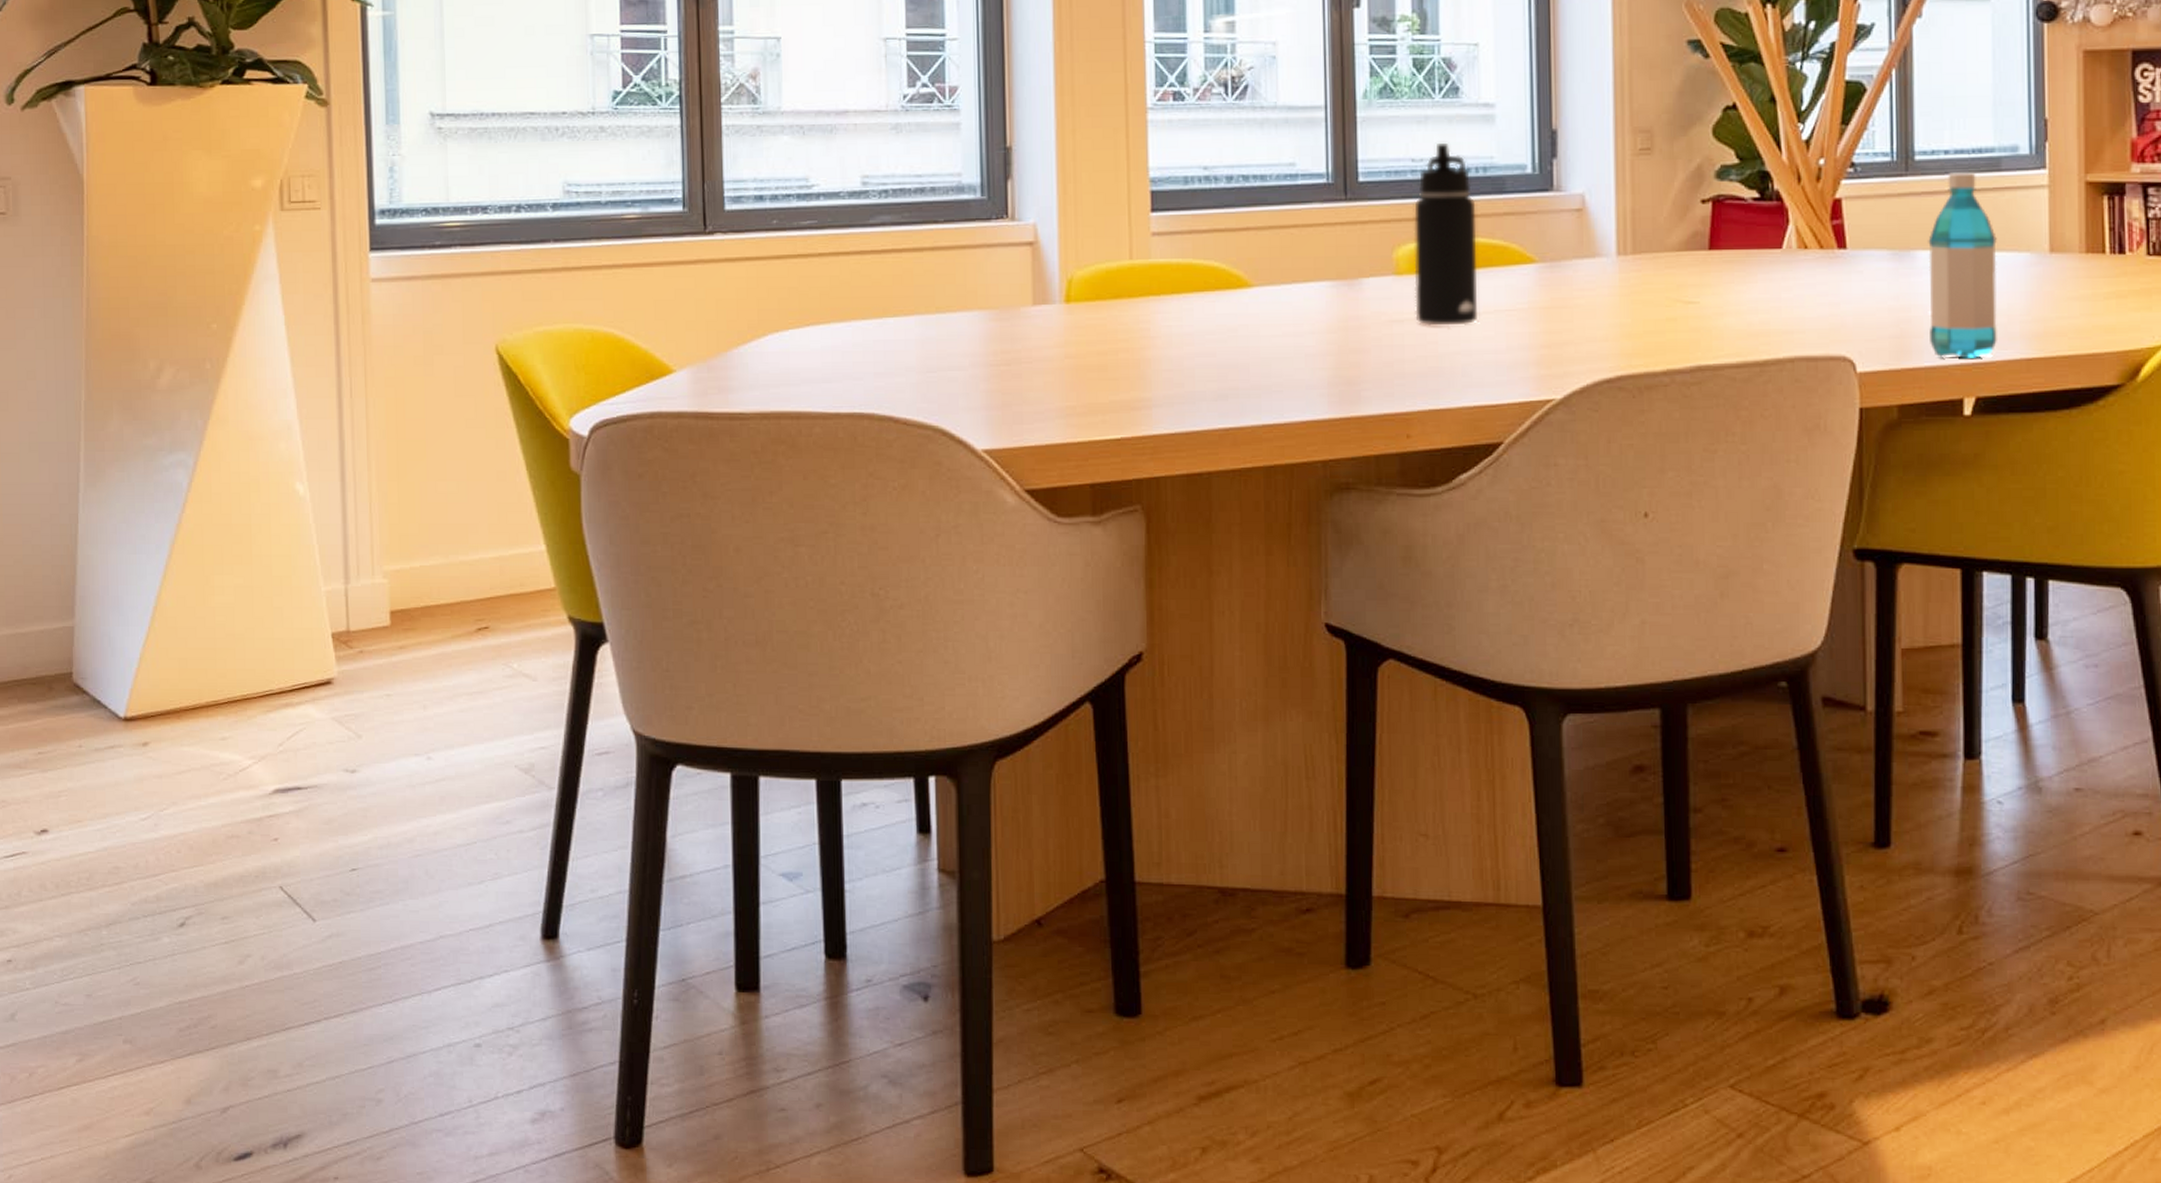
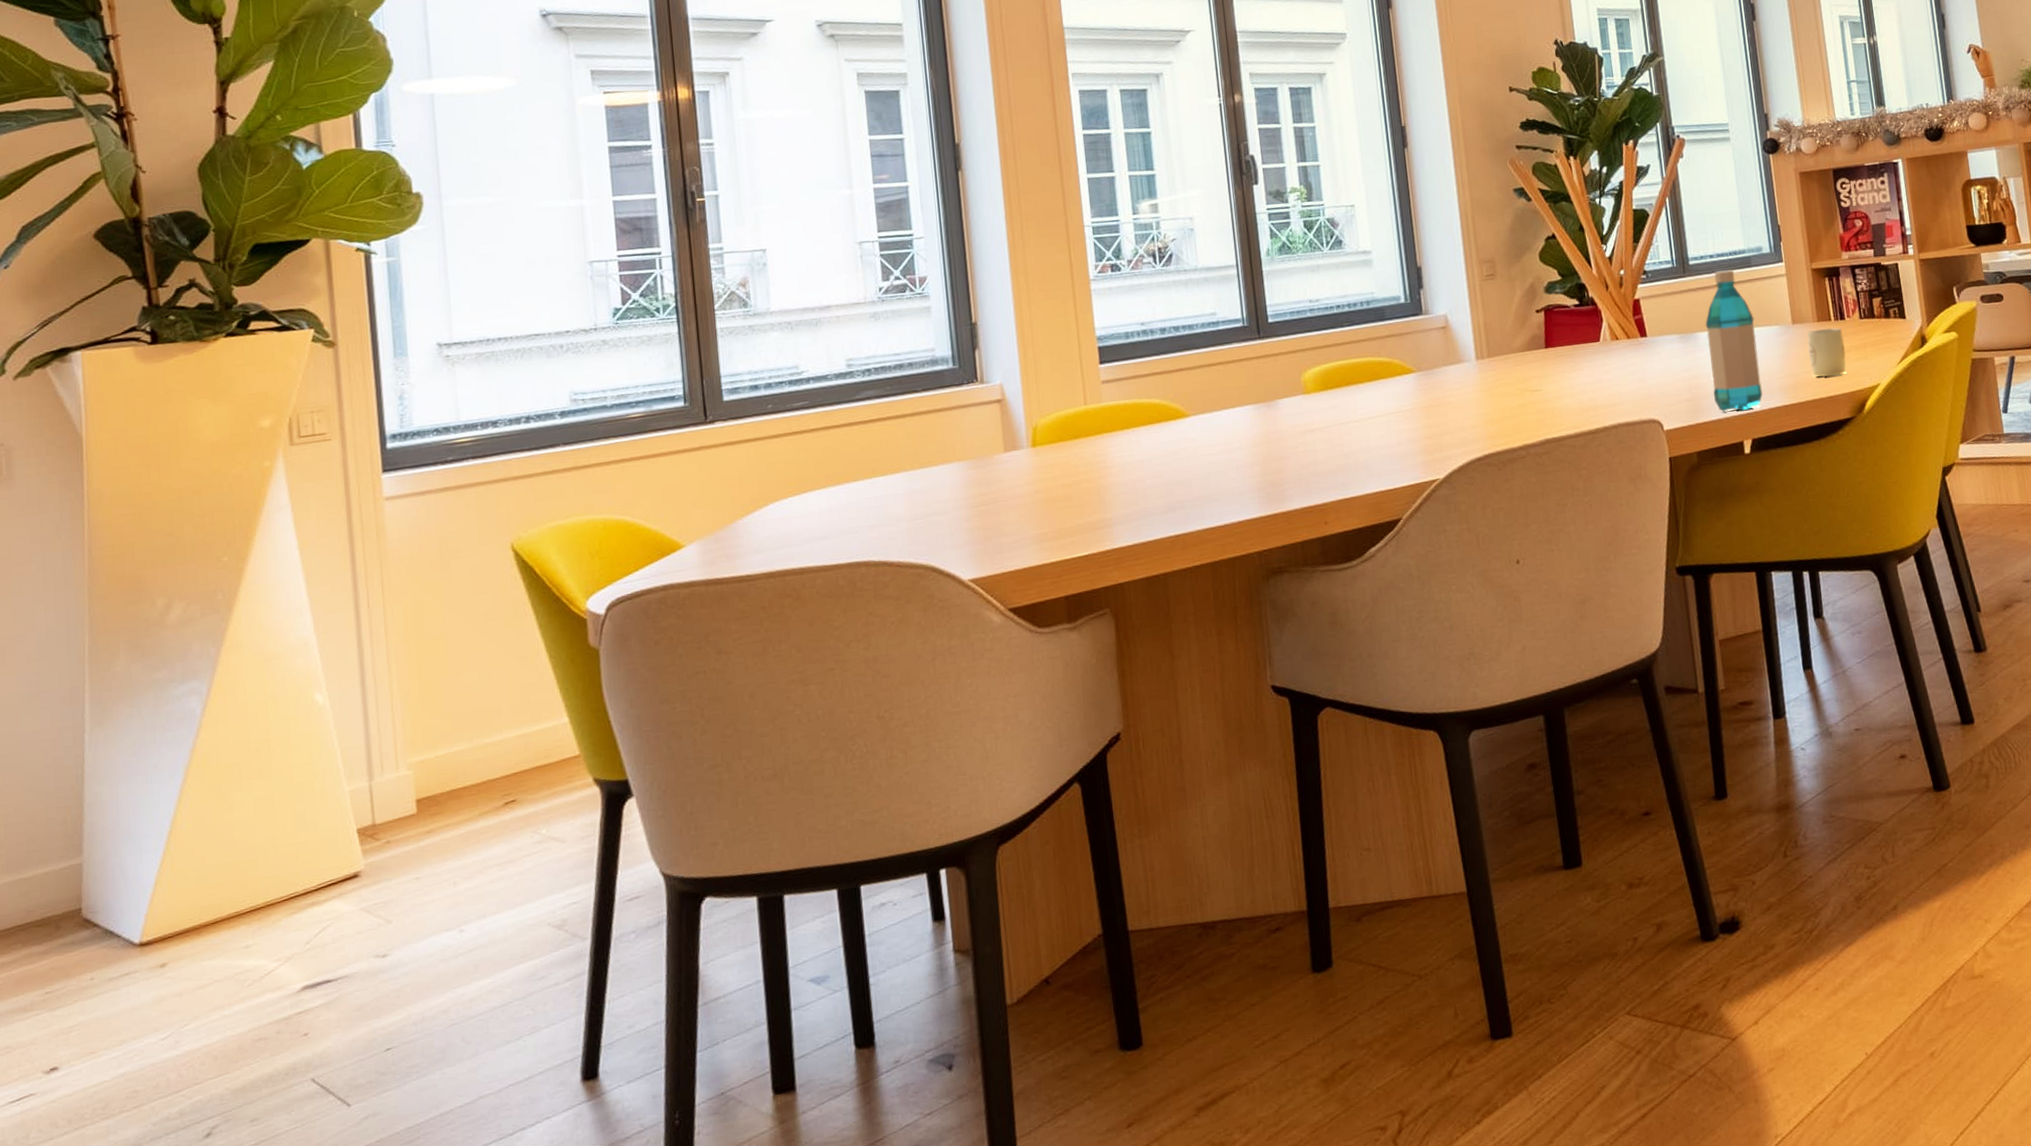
water bottle: present [1414,142,1478,326] -> none [1314,284,1372,432]
mug: none [2068,262,2120,328] -> present [1807,328,1847,377]

